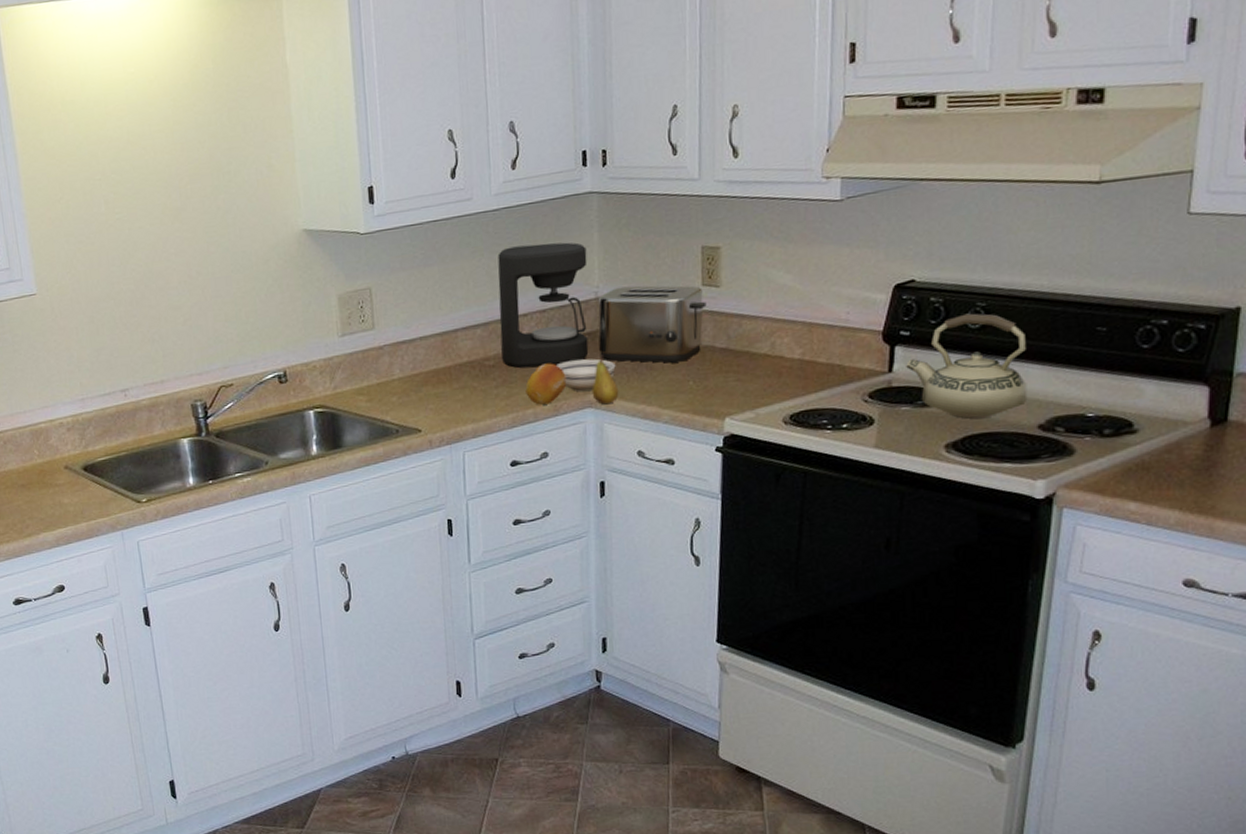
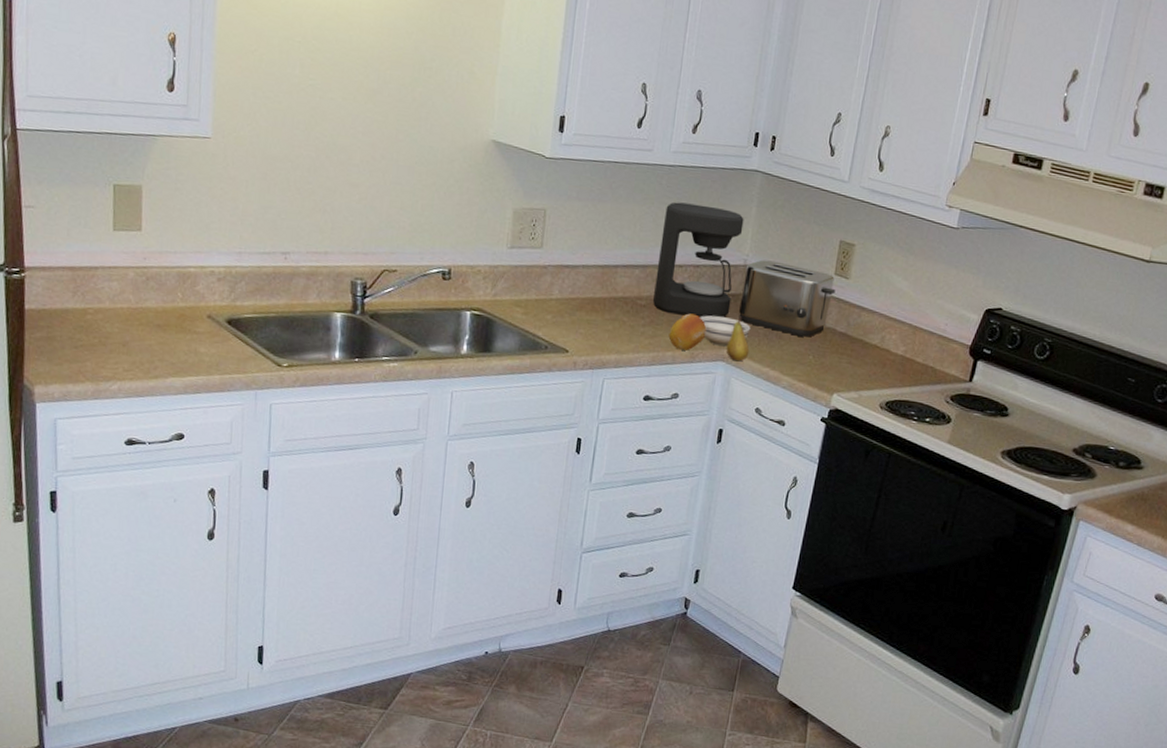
teakettle: present [906,313,1028,420] -> none [983,345,1076,436]

